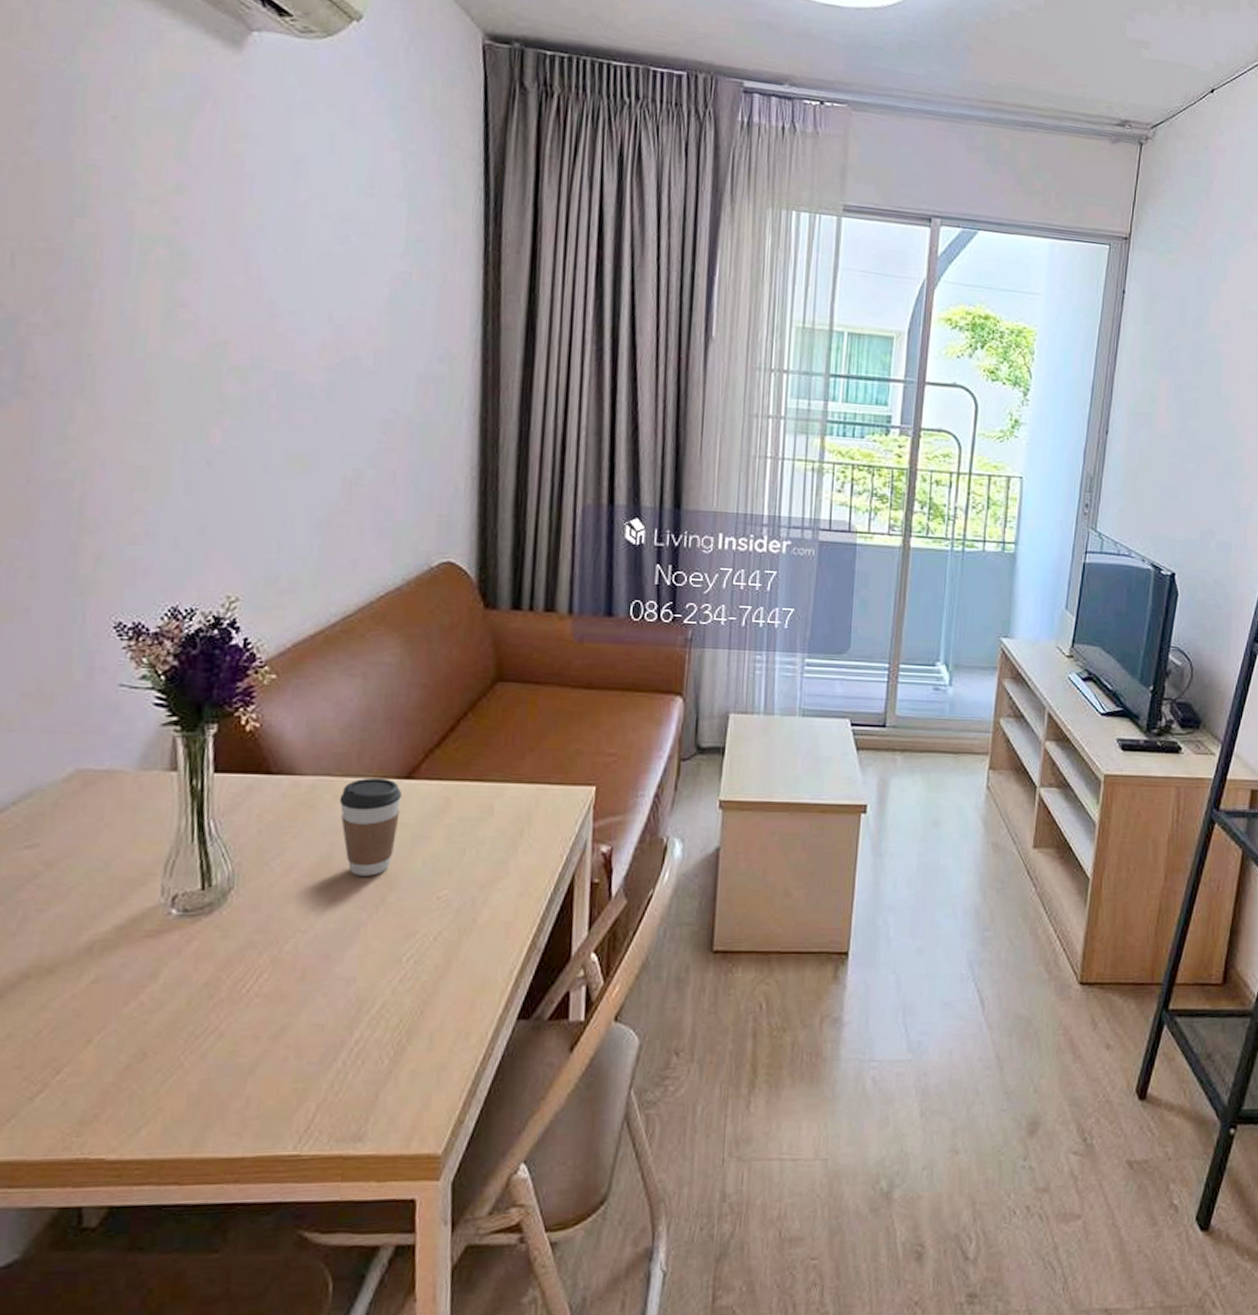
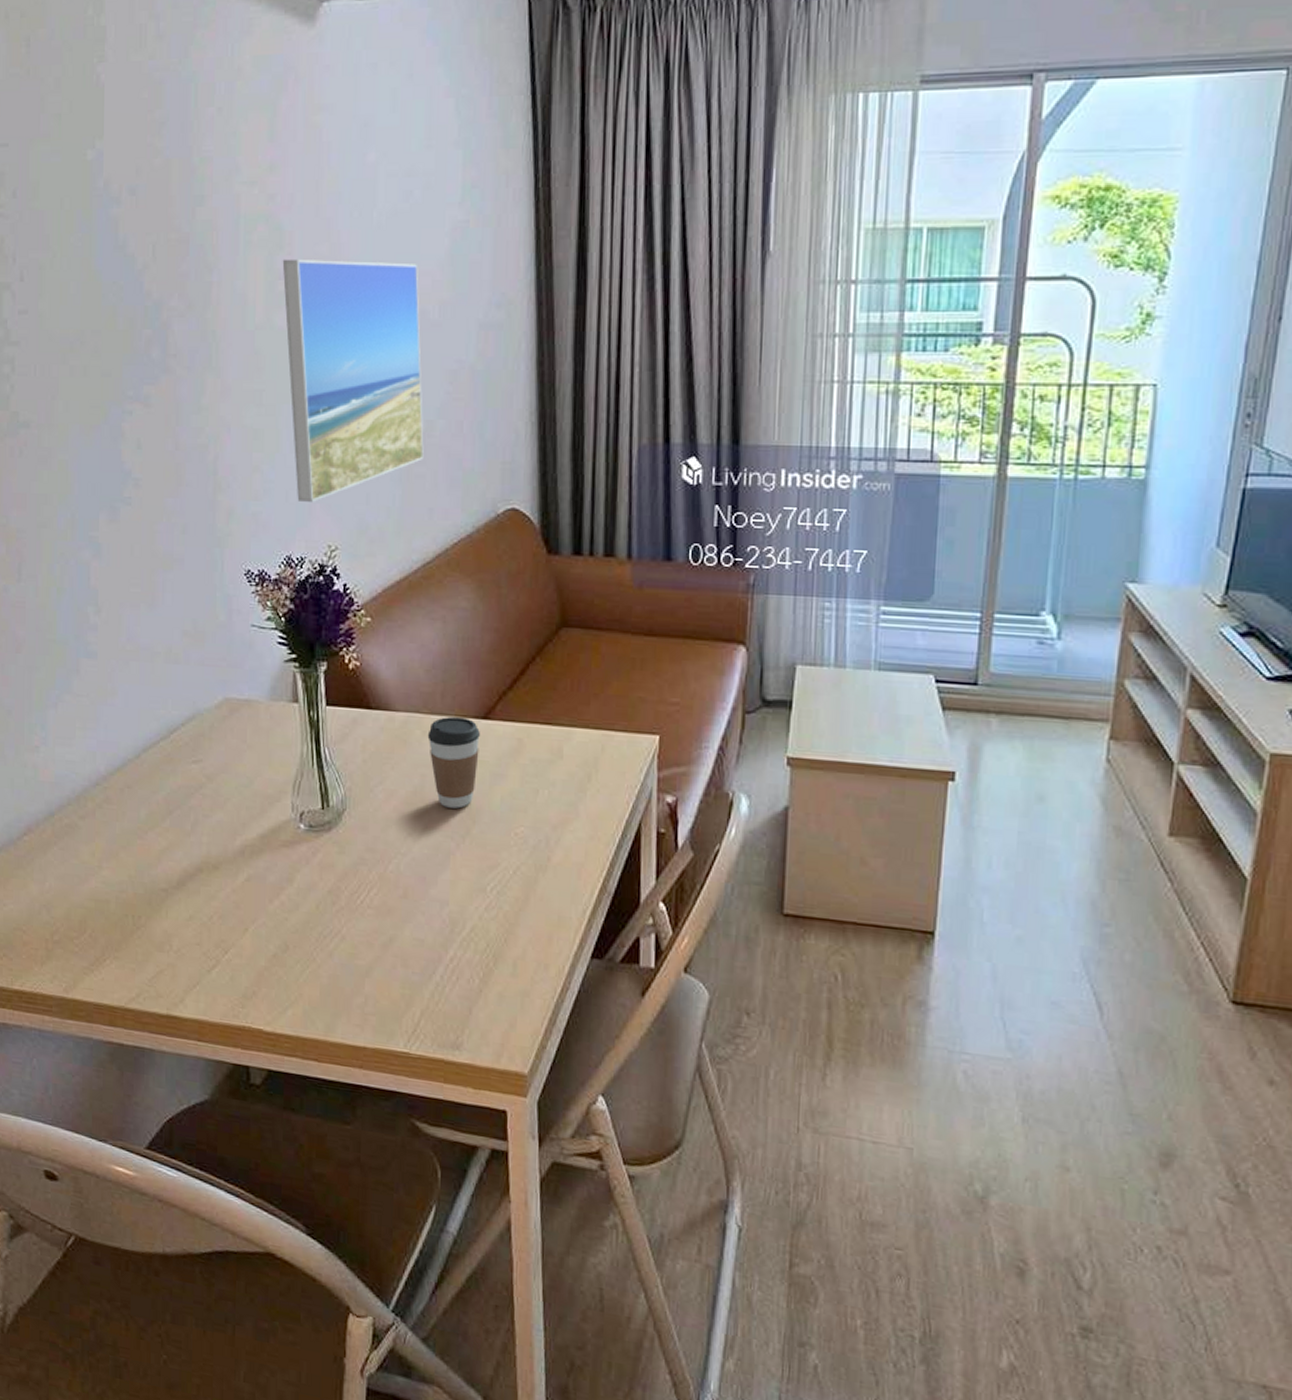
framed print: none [185,286,352,549] -> present [282,258,424,502]

